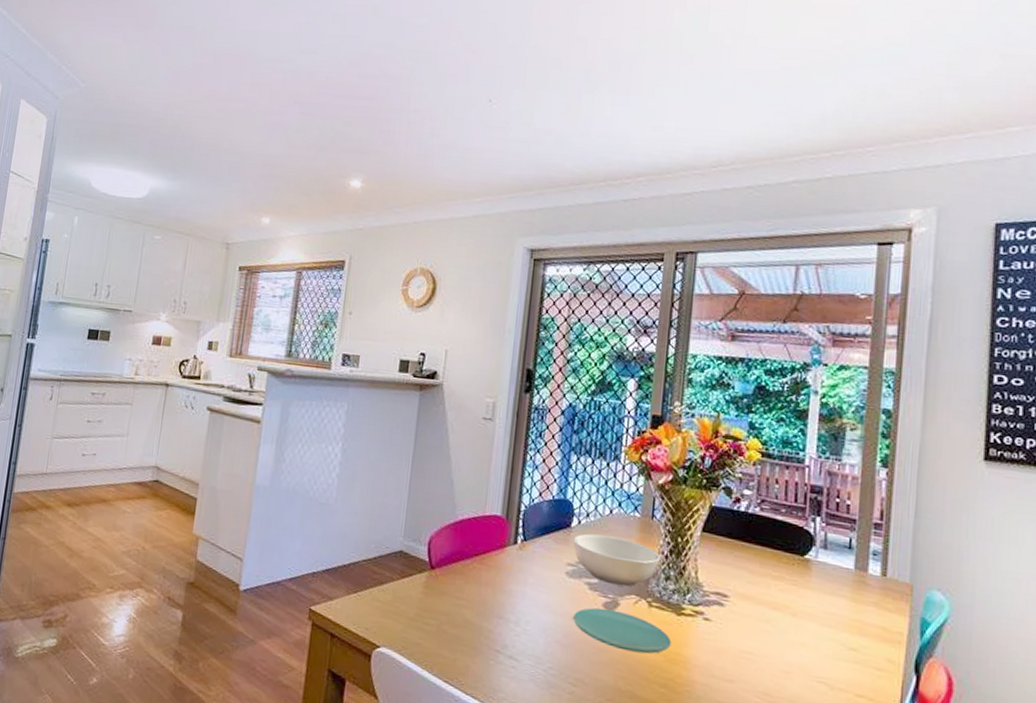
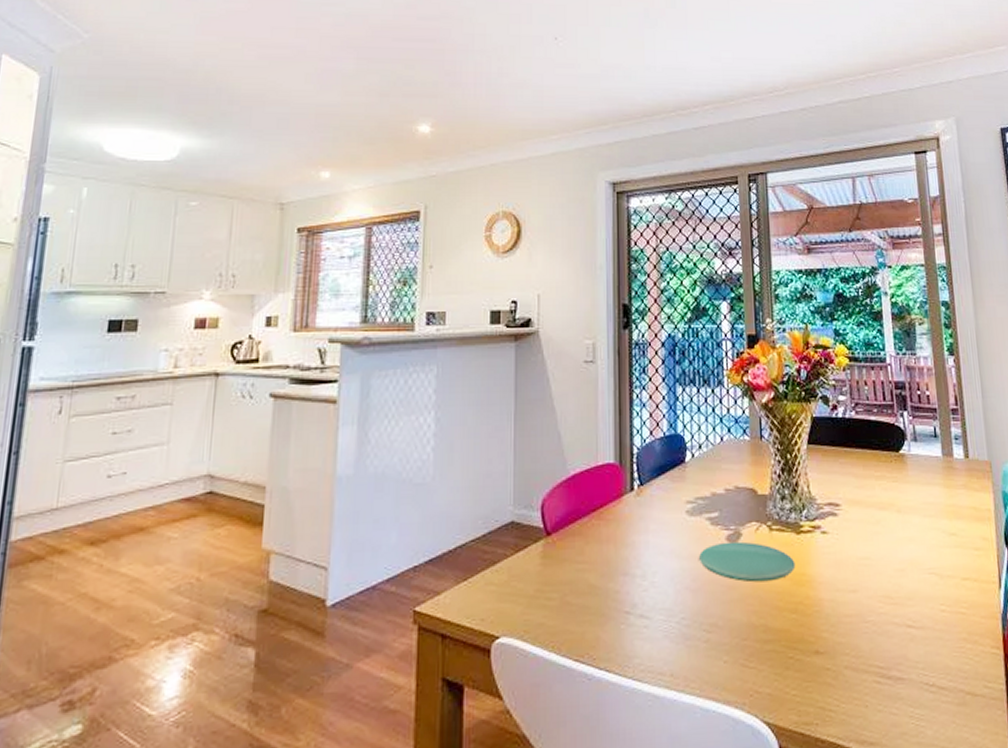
bowl: present [573,533,661,587] -> none [689,465,775,515]

